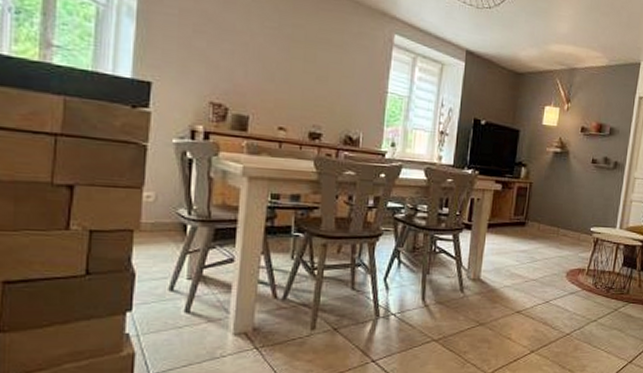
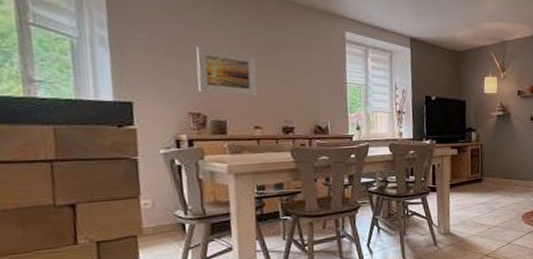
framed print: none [224,30,292,94] -> present [196,47,258,97]

